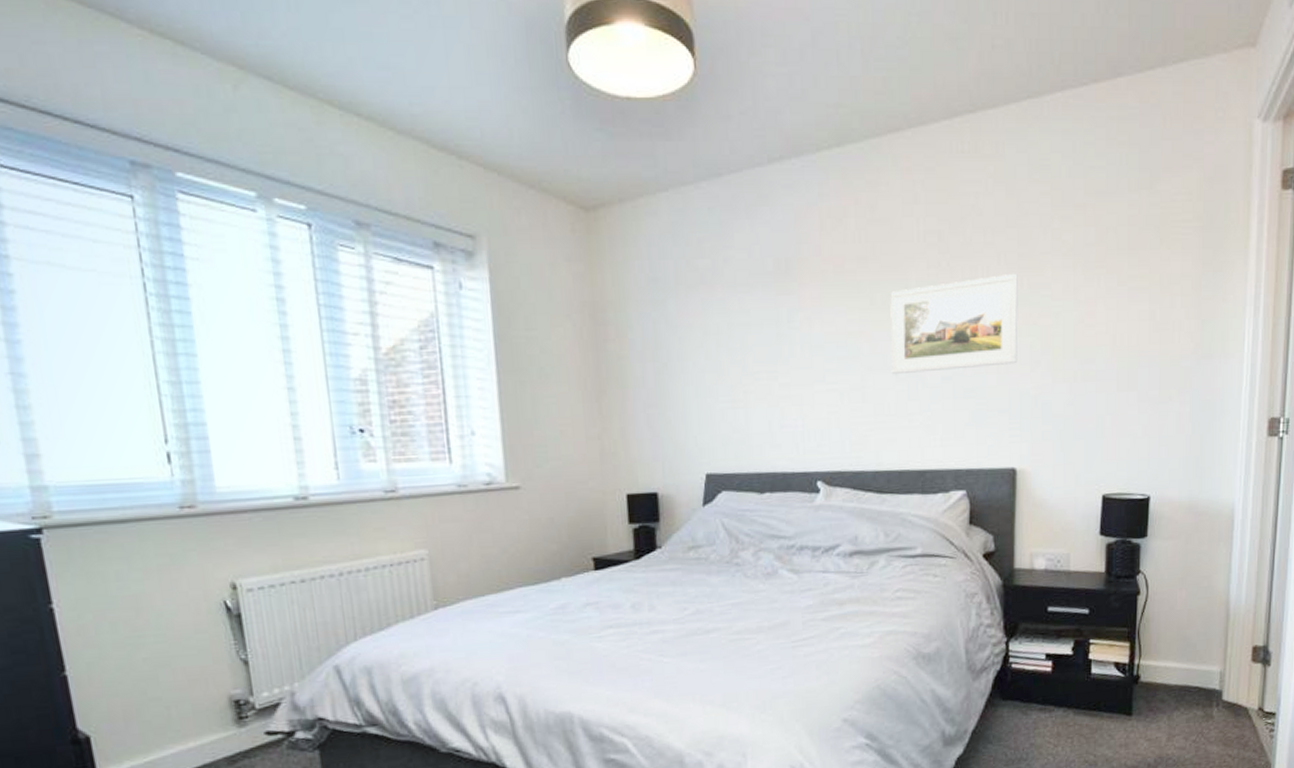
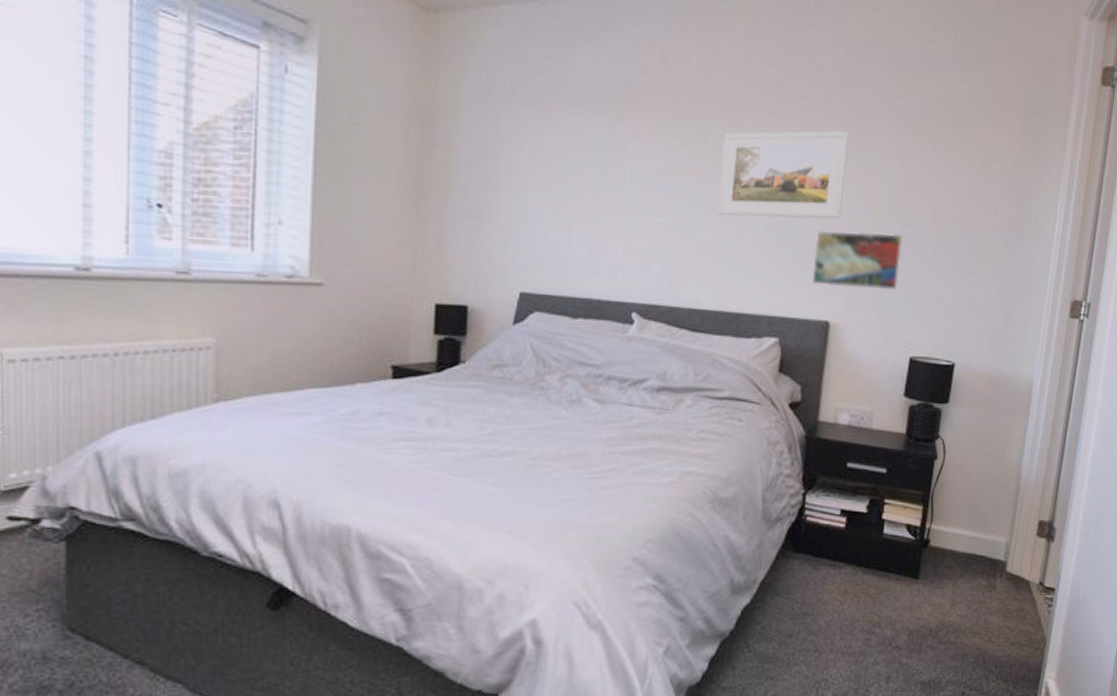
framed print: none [993,371,1085,433] -> present [811,230,902,290]

